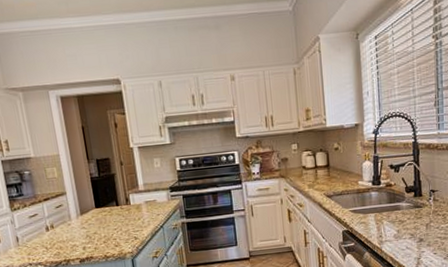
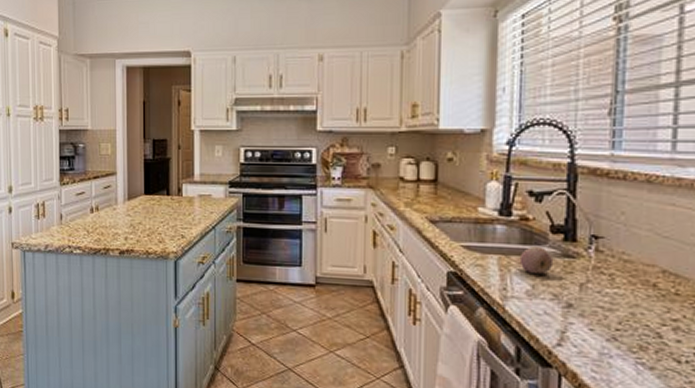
fruit: none [388,202,410,223] -> present [519,245,554,275]

